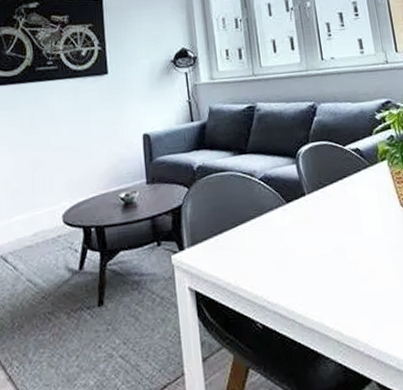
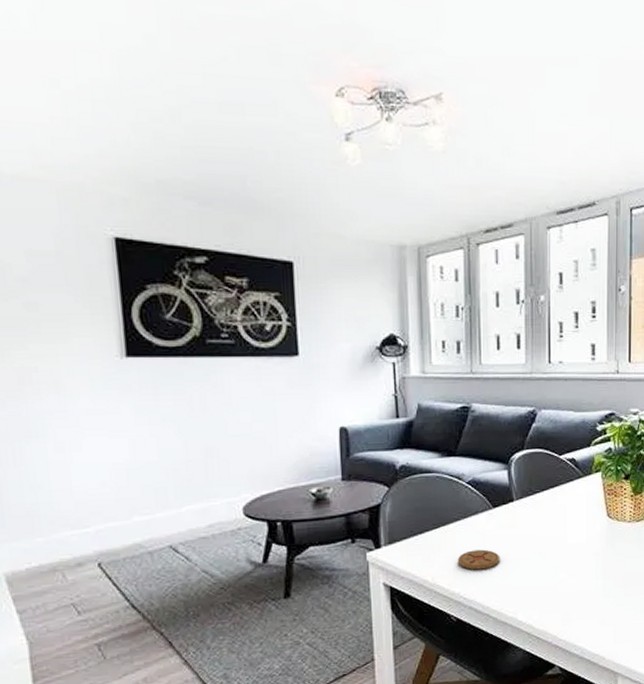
coaster: none [257,247,300,270] -> present [457,549,500,570]

